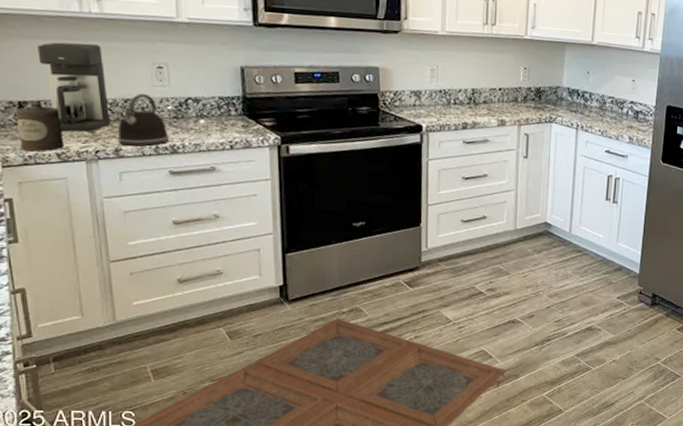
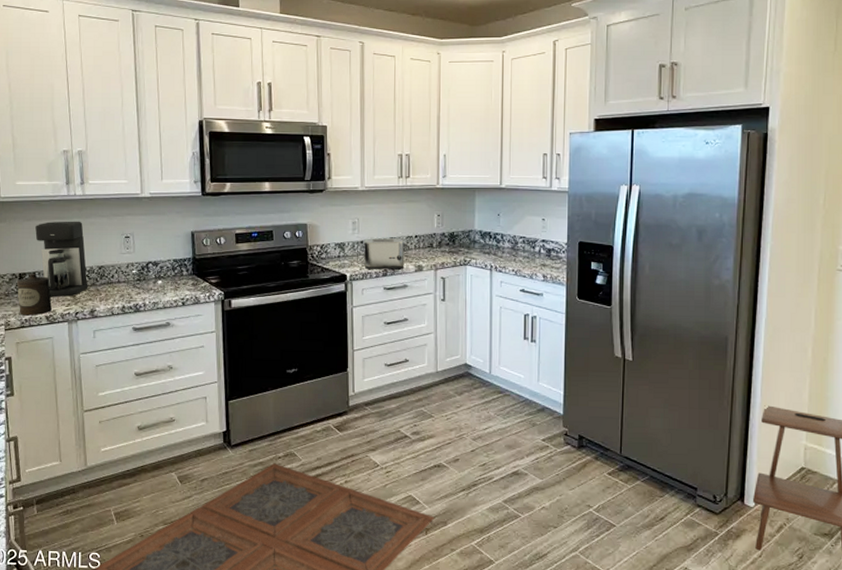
kettle: present [117,93,170,147] -> none [92,260,134,307]
toaster: none [442,87,490,123] -> present [364,238,407,270]

